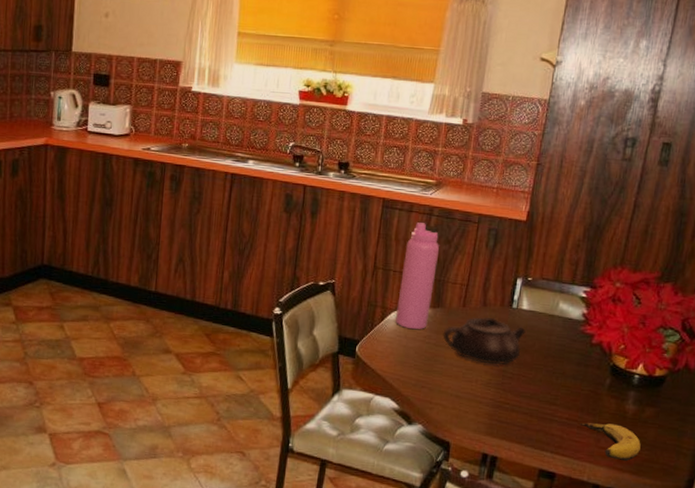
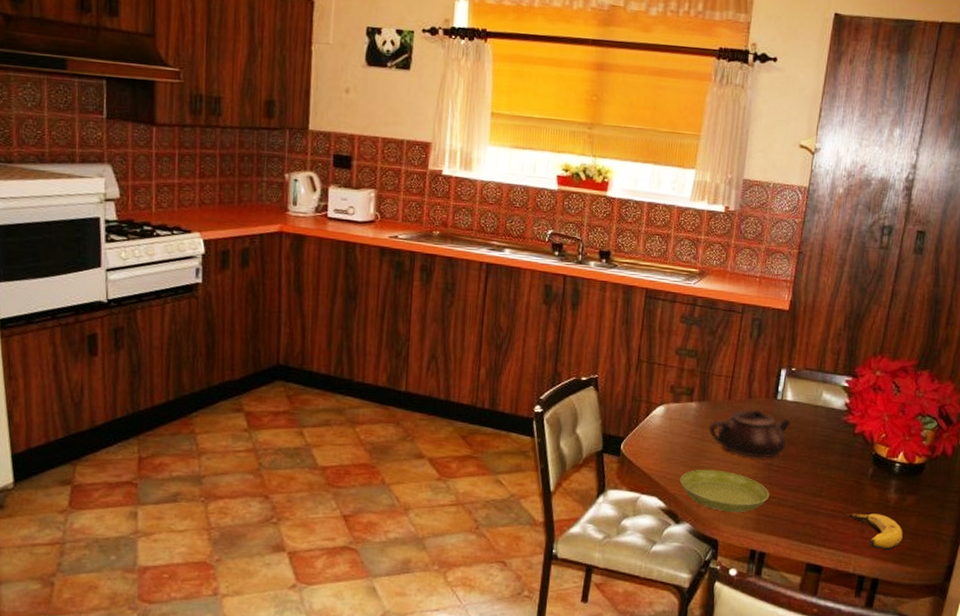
water bottle: present [396,222,440,330] -> none [661,313,704,425]
saucer: none [413,373,503,417] -> present [680,469,770,513]

